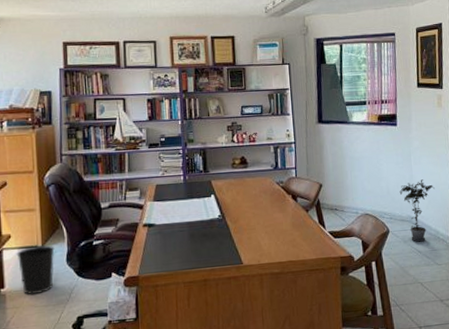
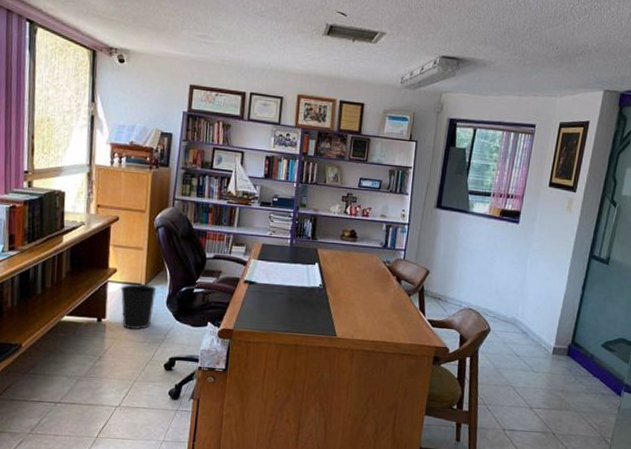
potted plant: present [399,179,435,242] -> none [508,283,546,346]

